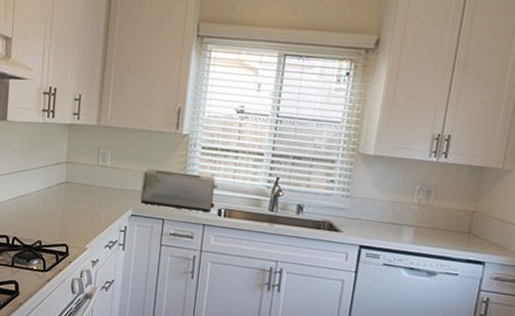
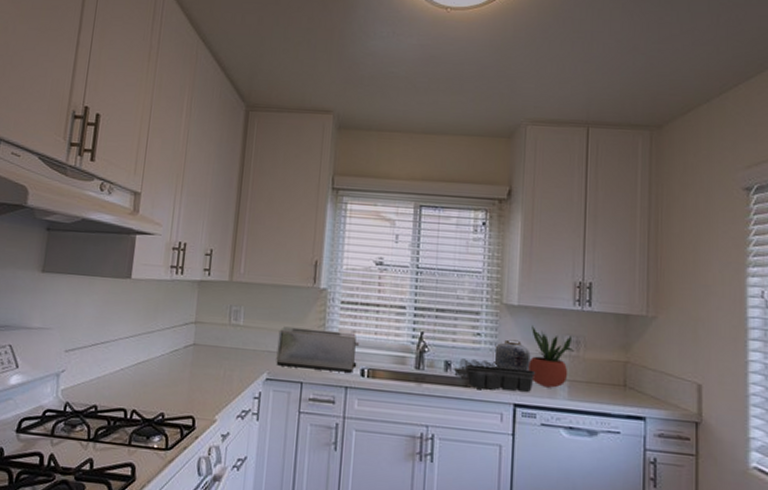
dish rack: none [305,203,384,237] -> present [454,358,536,394]
decorative jar: none [343,186,381,217] -> present [492,339,531,371]
potted plant: none [377,175,424,233] -> present [528,326,574,388]

